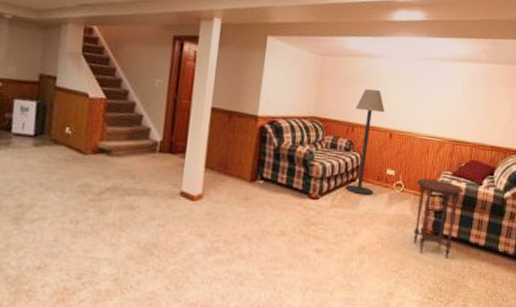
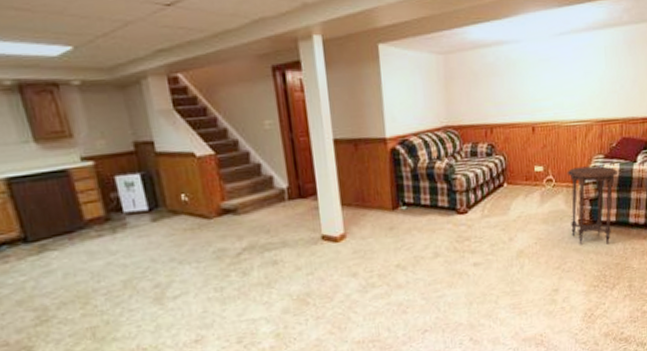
floor lamp: present [345,88,385,196] -> none [490,80,524,199]

